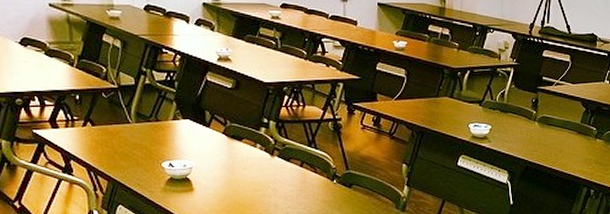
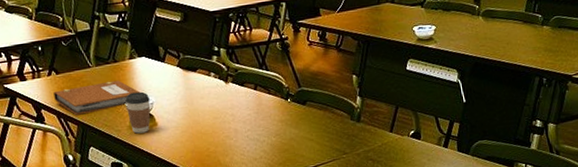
notebook: none [86,140,179,171] -> present [53,80,140,115]
coffee cup: none [163,154,189,197] -> present [125,91,151,134]

